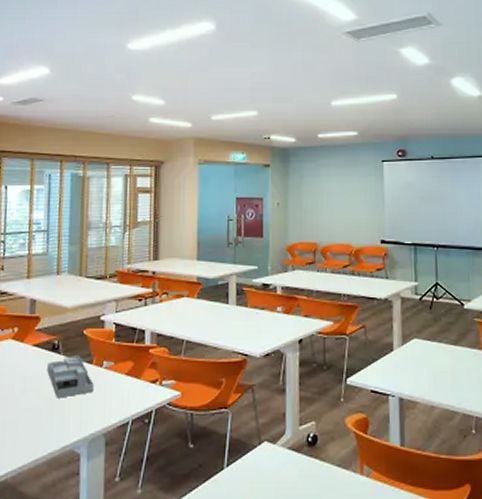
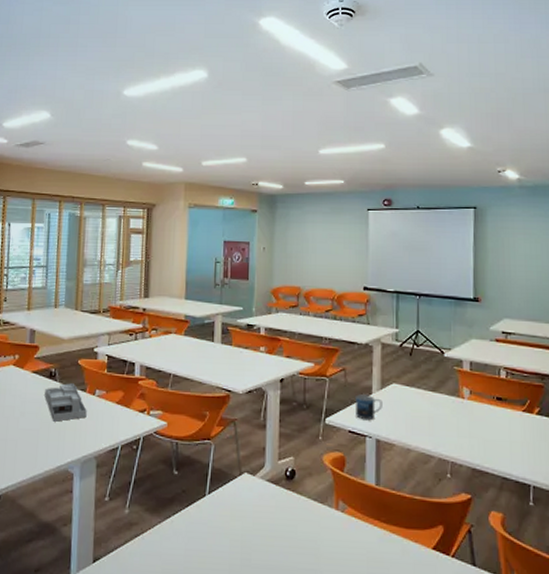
mug: none [377,352,404,379] -> present [356,394,383,421]

